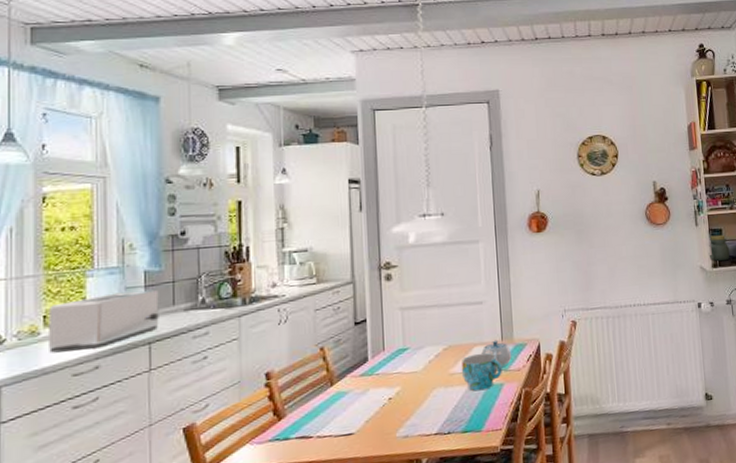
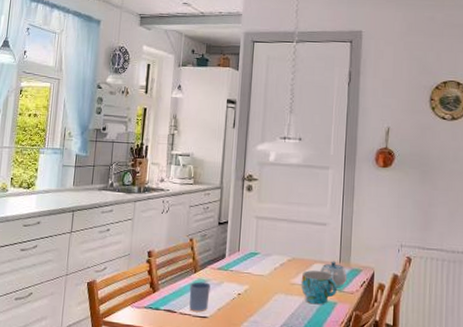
toaster: present [49,289,159,353] -> none [12,168,84,208]
mug: none [326,393,354,432] -> present [189,281,211,312]

